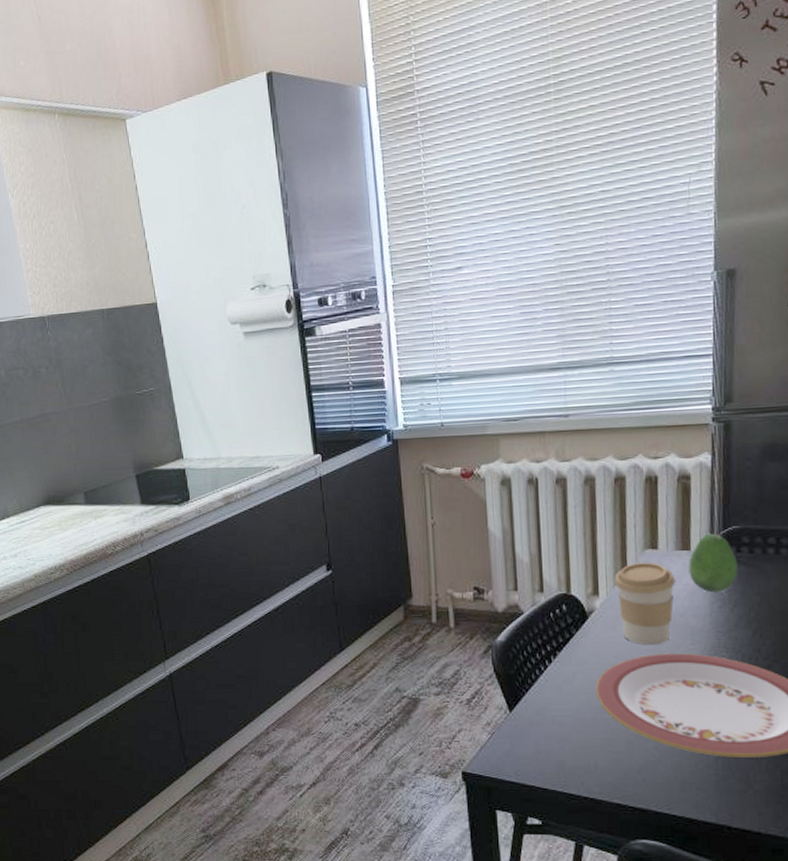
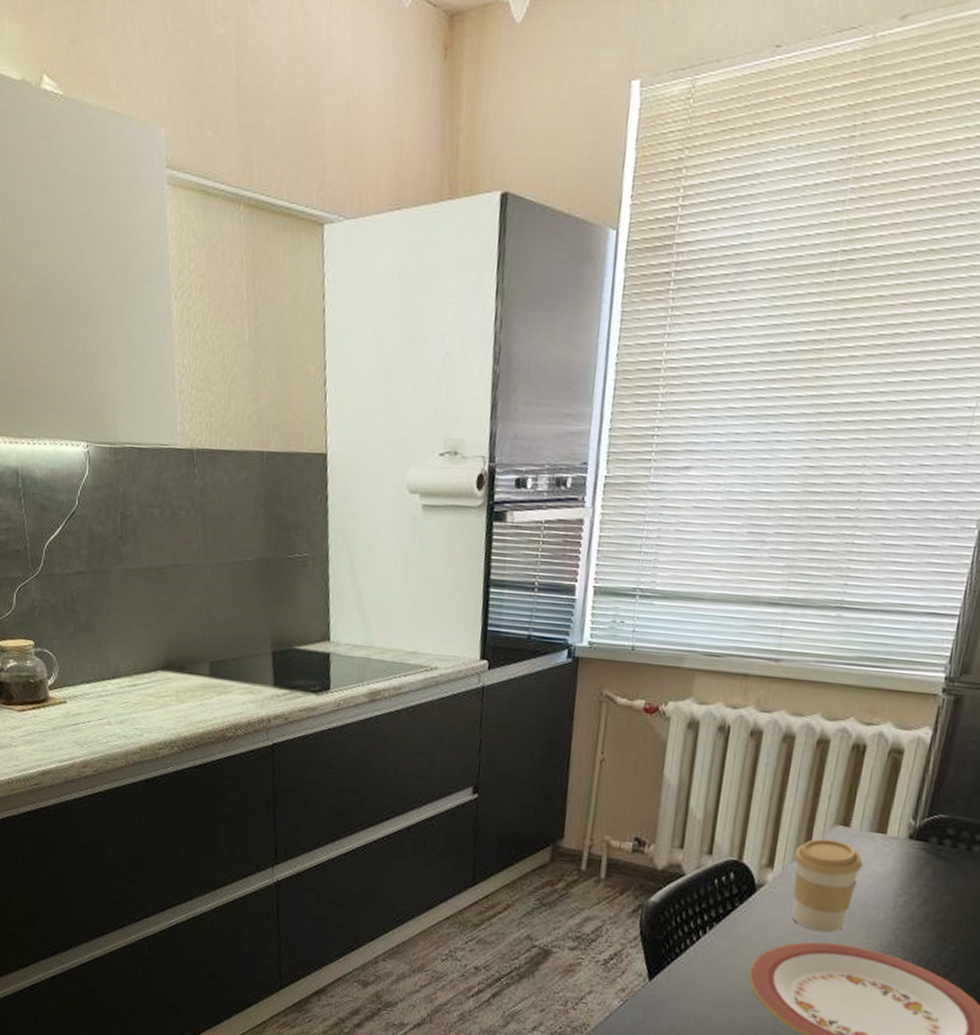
fruit: present [688,533,738,593] -> none [879,818,936,886]

